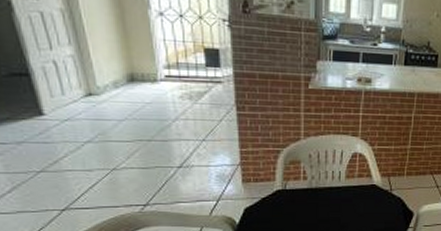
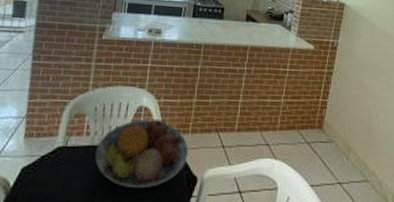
fruit bowl: none [314,163,404,223] -> present [94,118,188,189]

